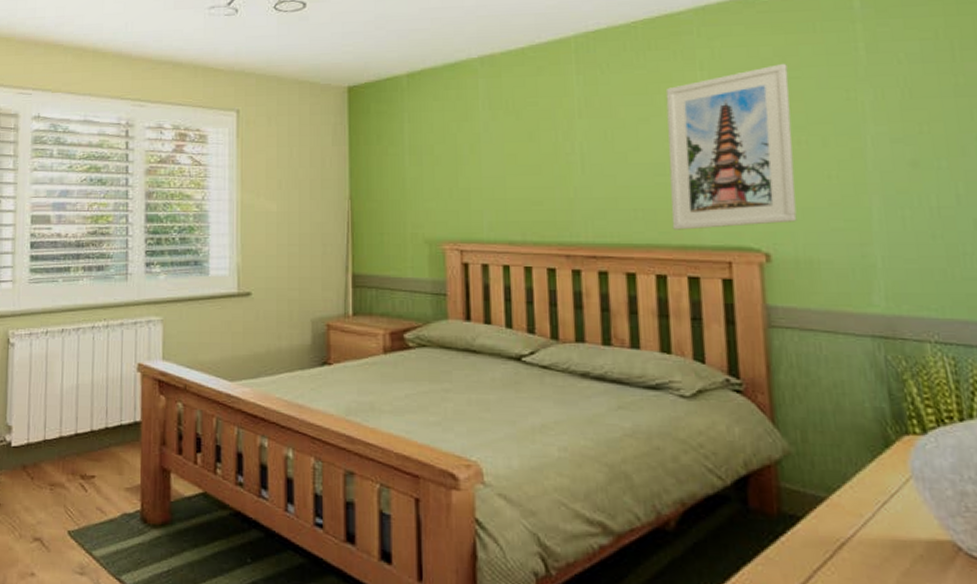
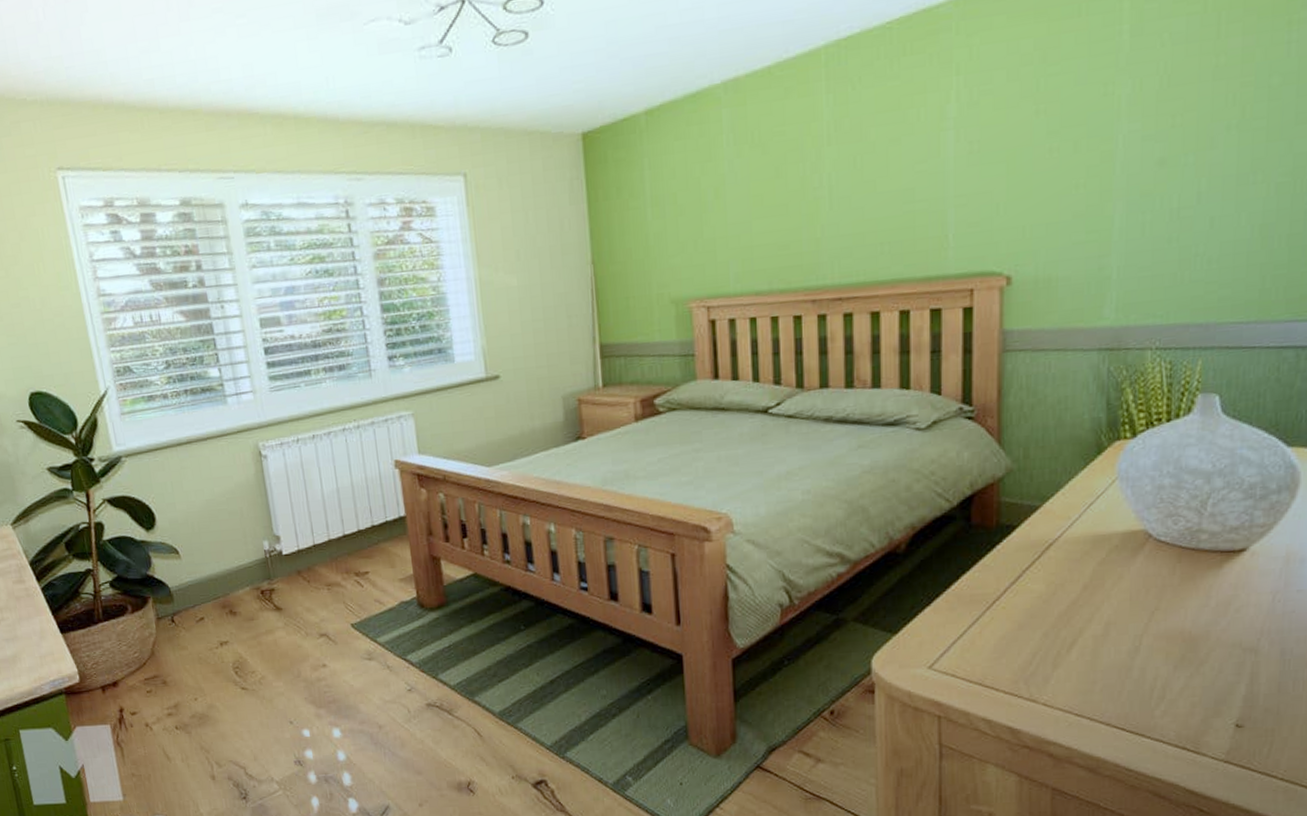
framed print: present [665,63,797,230] -> none [917,57,1047,261]

